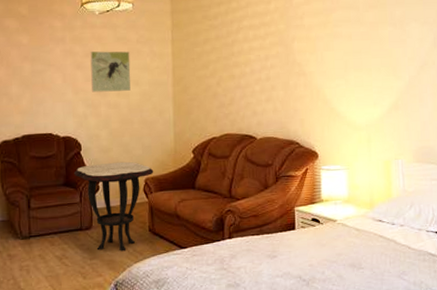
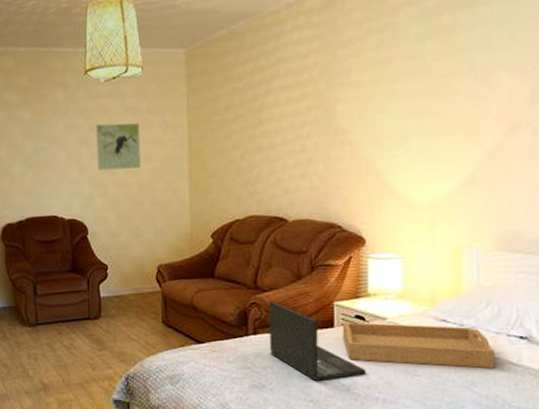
side table: present [74,161,154,251] -> none [81,246,167,344]
laptop: none [241,208,322,277] -> present [268,301,367,381]
serving tray: none [302,224,419,260] -> present [342,322,495,369]

